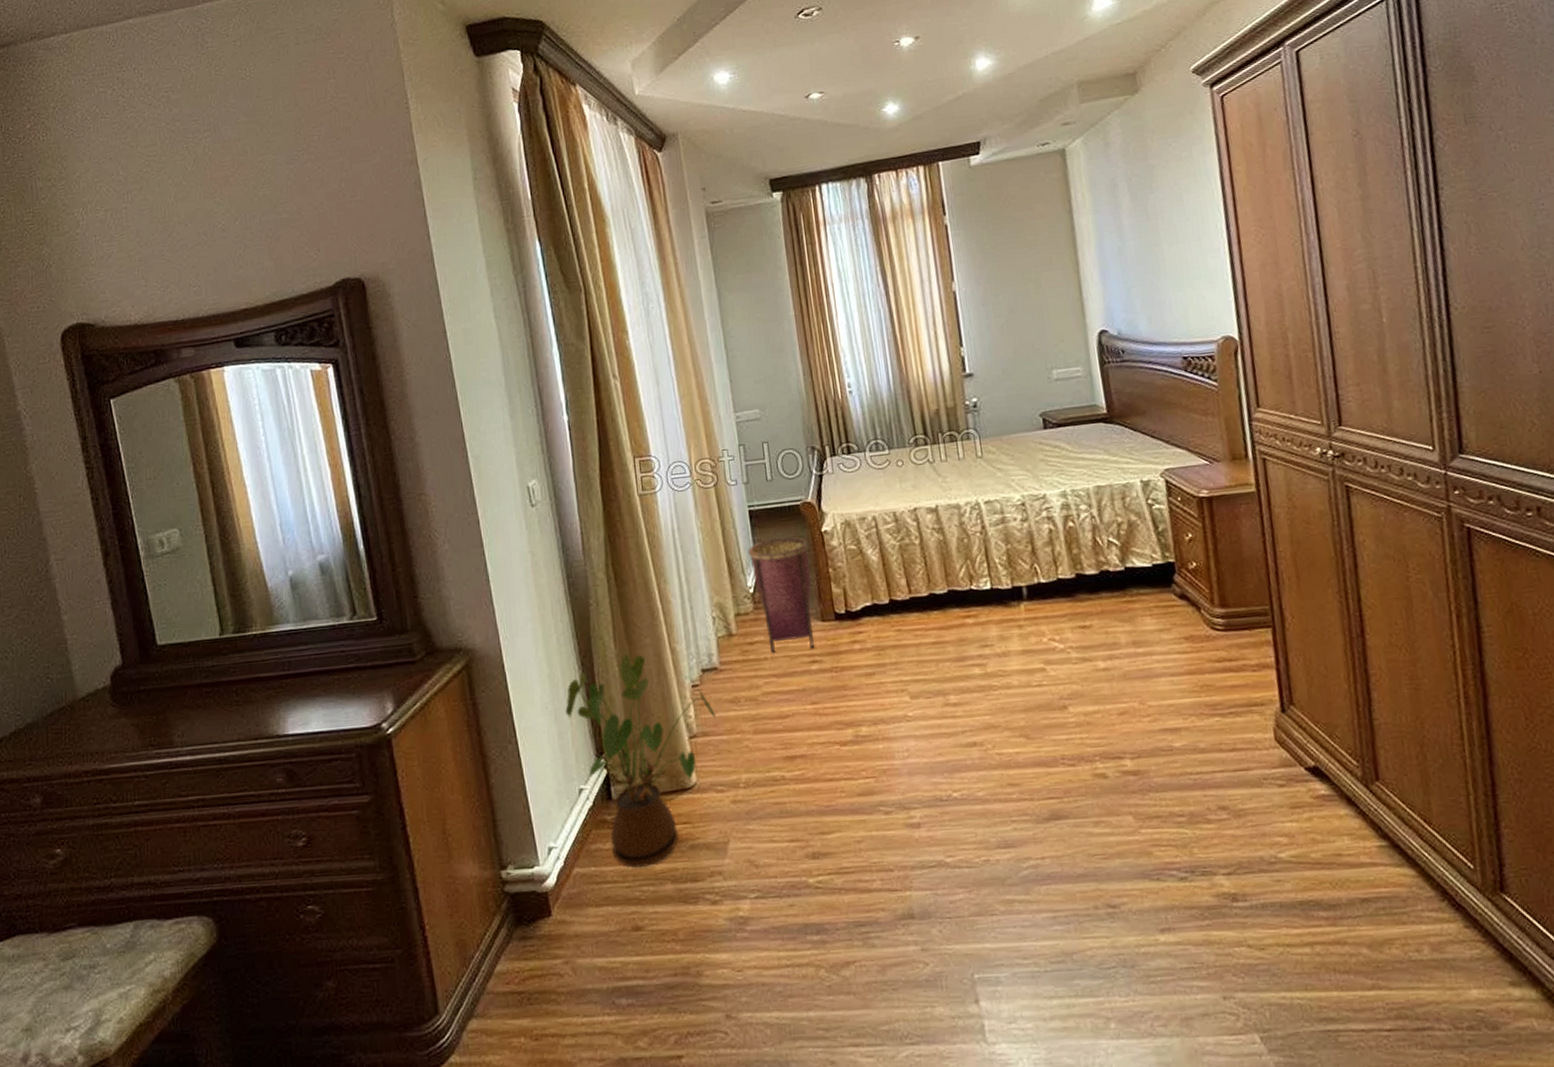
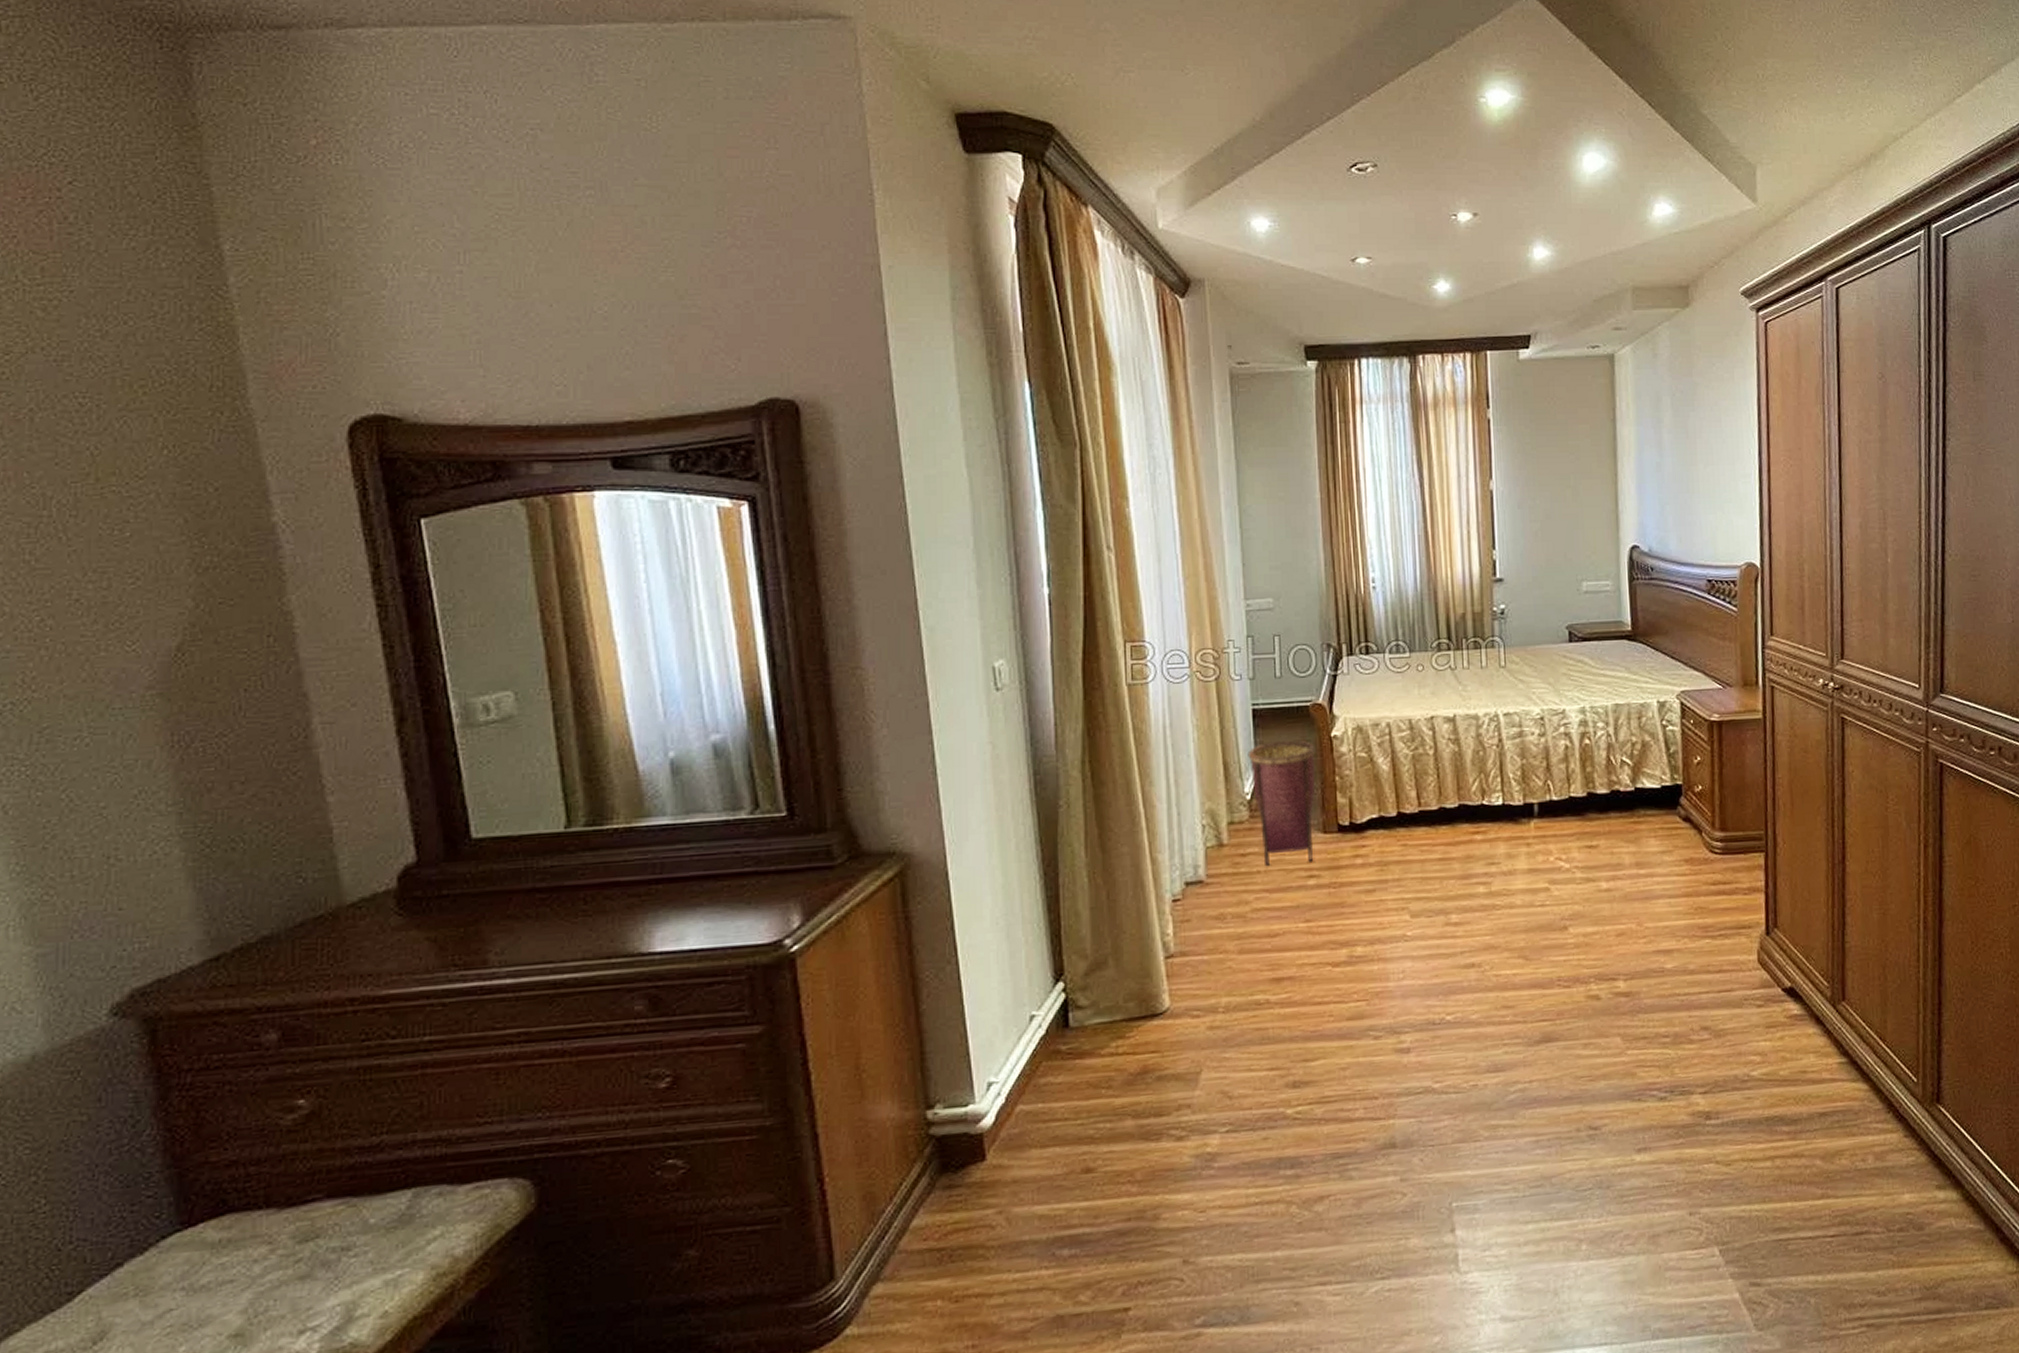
house plant: present [565,654,716,869] -> none [1020,863,1198,1104]

